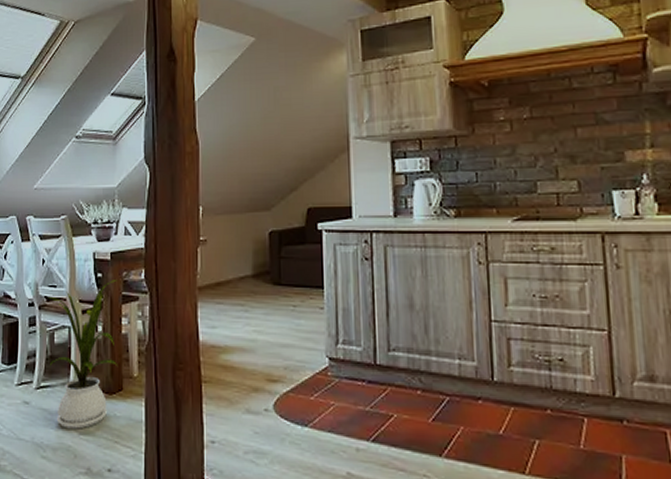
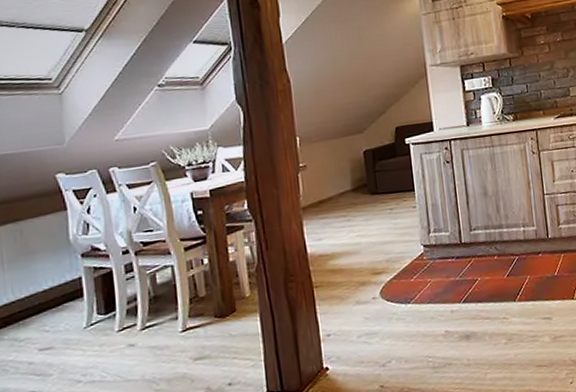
house plant: present [47,280,119,429] -> none [143,214,229,359]

